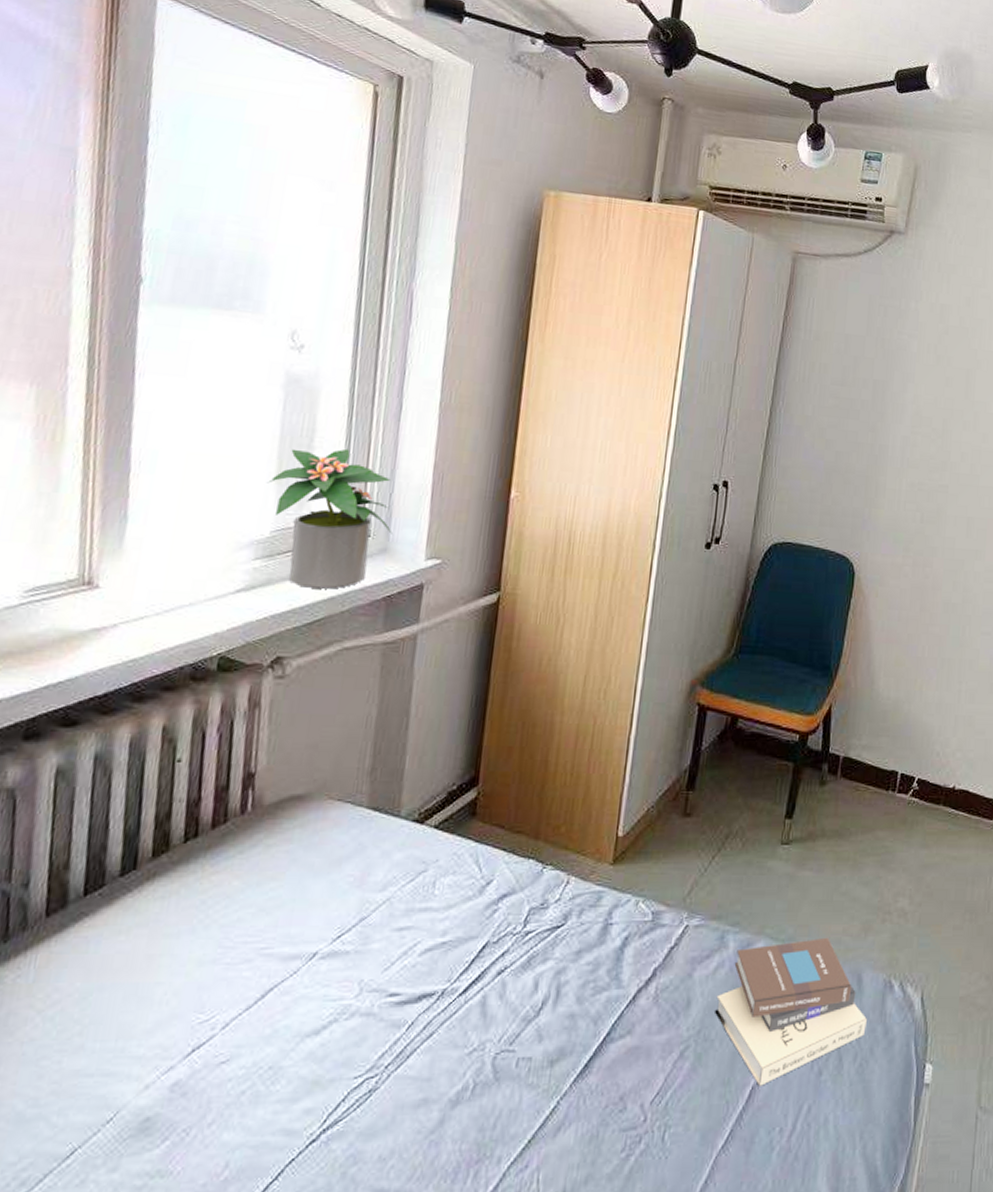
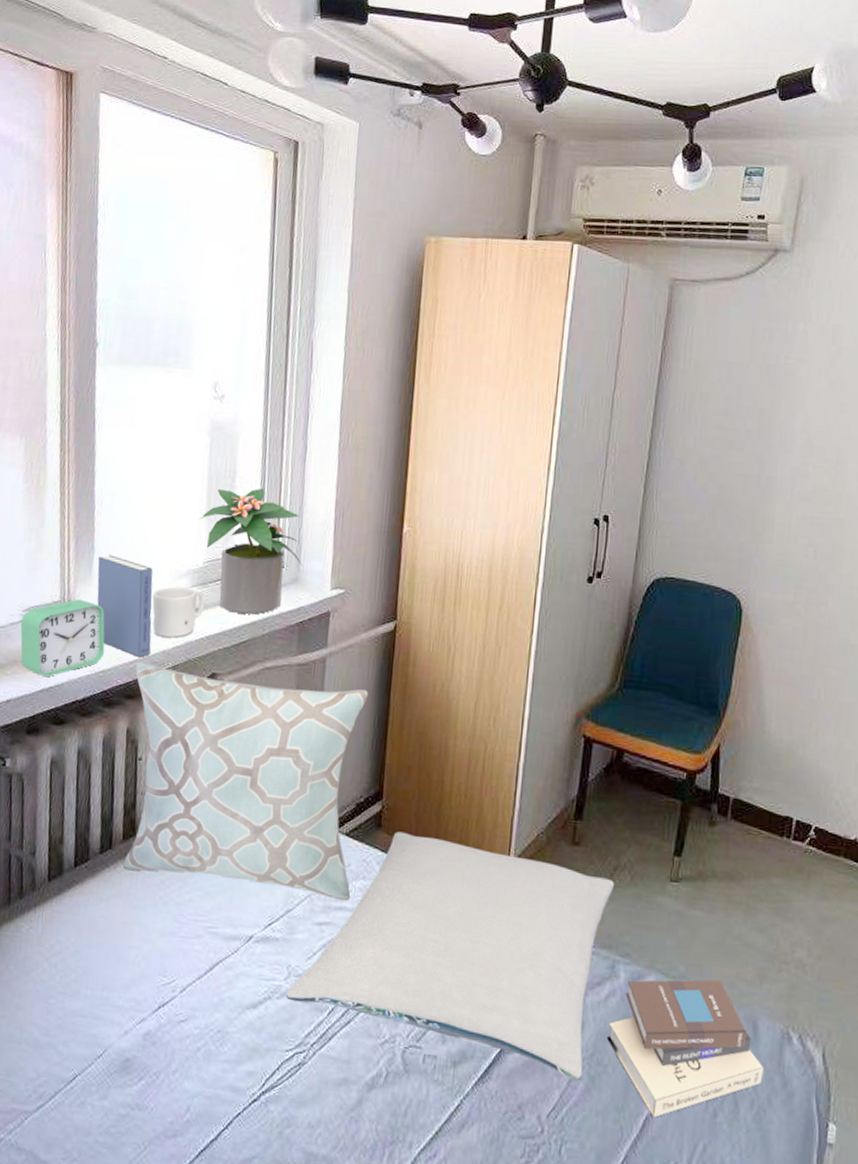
alarm clock: none [18,577,139,671] -> present [20,599,105,678]
book: none [128,523,205,642] -> present [97,554,153,657]
pillow: none [152,647,466,901] -> present [123,661,368,901]
mug: none [201,559,272,618] -> present [152,586,205,638]
pillow: none [355,819,725,1061] -> present [285,831,614,1081]

